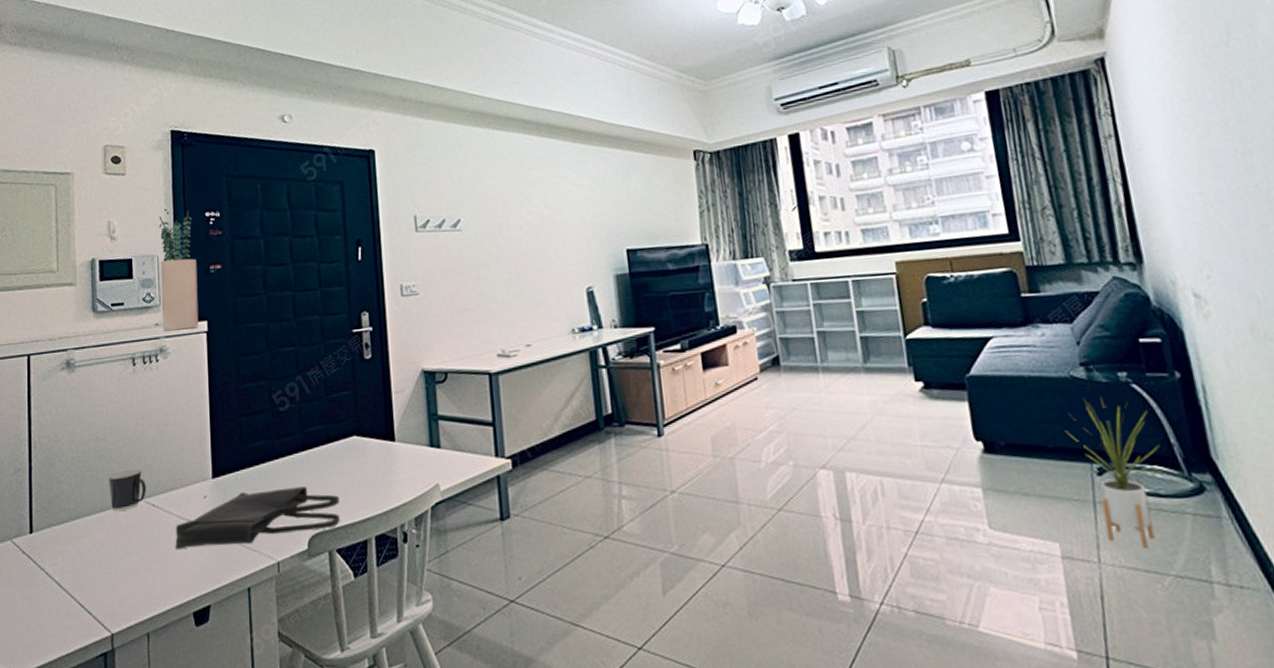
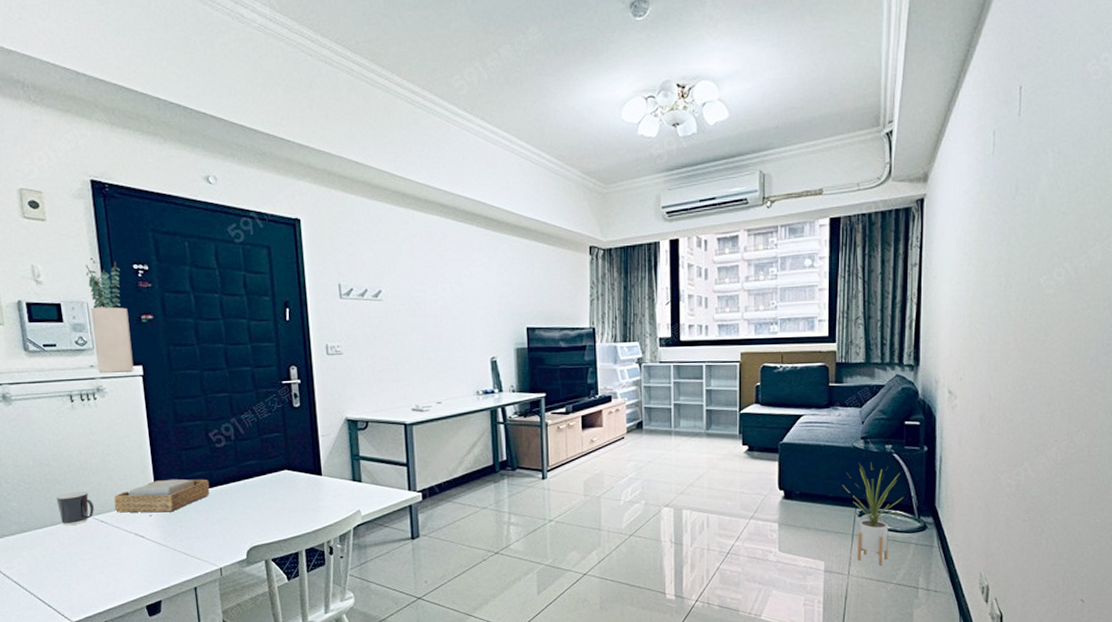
napkin holder: none [168,450,271,495] -> present [114,479,210,513]
tote bag: present [175,486,340,550] -> none [125,509,275,558]

